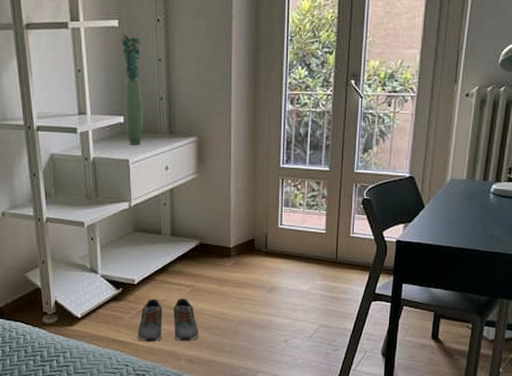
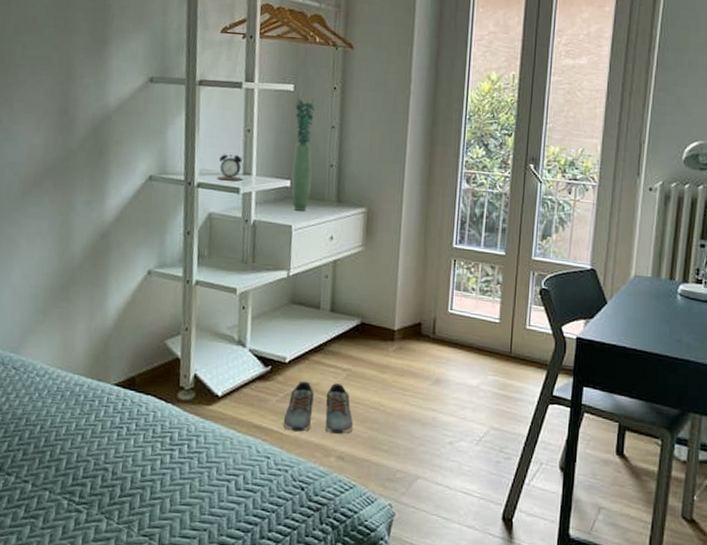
alarm clock: none [55,94,79,122] -> present [217,152,243,181]

